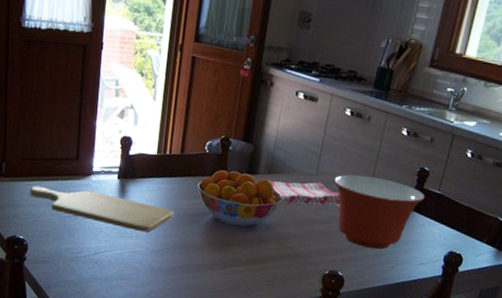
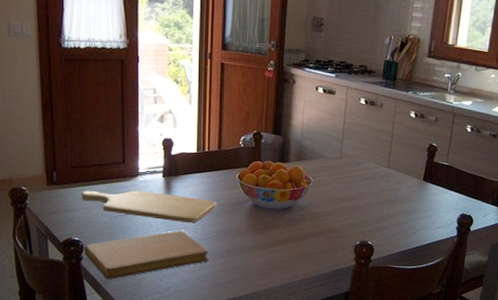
notebook: none [28,238,161,285] -> present [84,230,209,279]
dish towel: present [268,181,340,205] -> none [299,165,363,186]
mixing bowl: present [333,174,425,250] -> none [356,155,436,219]

